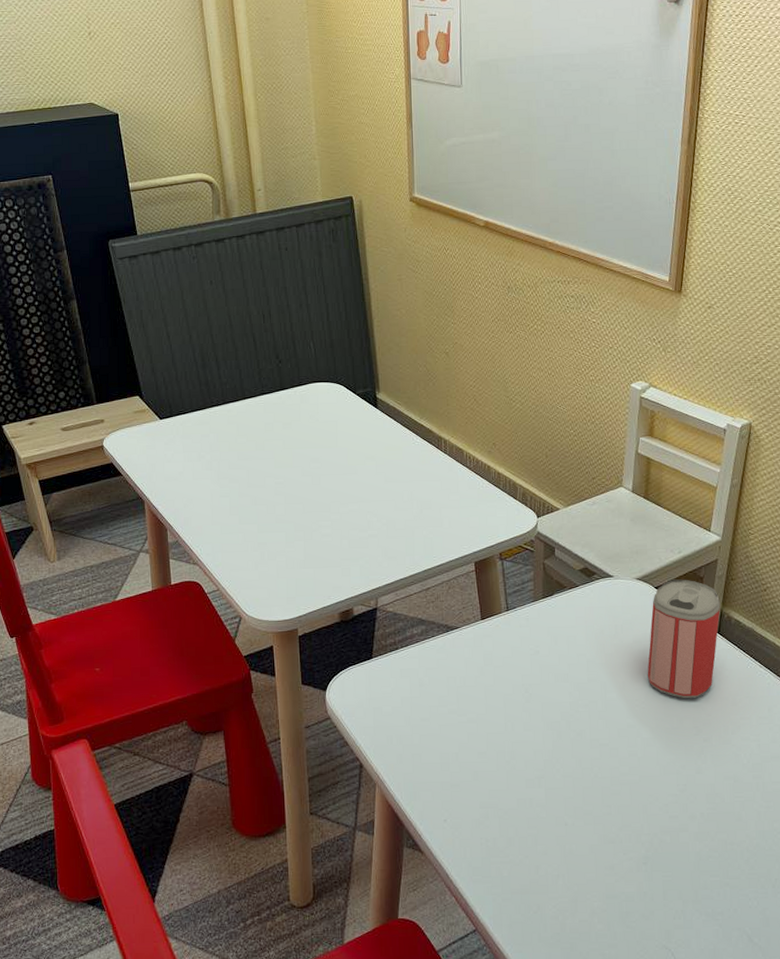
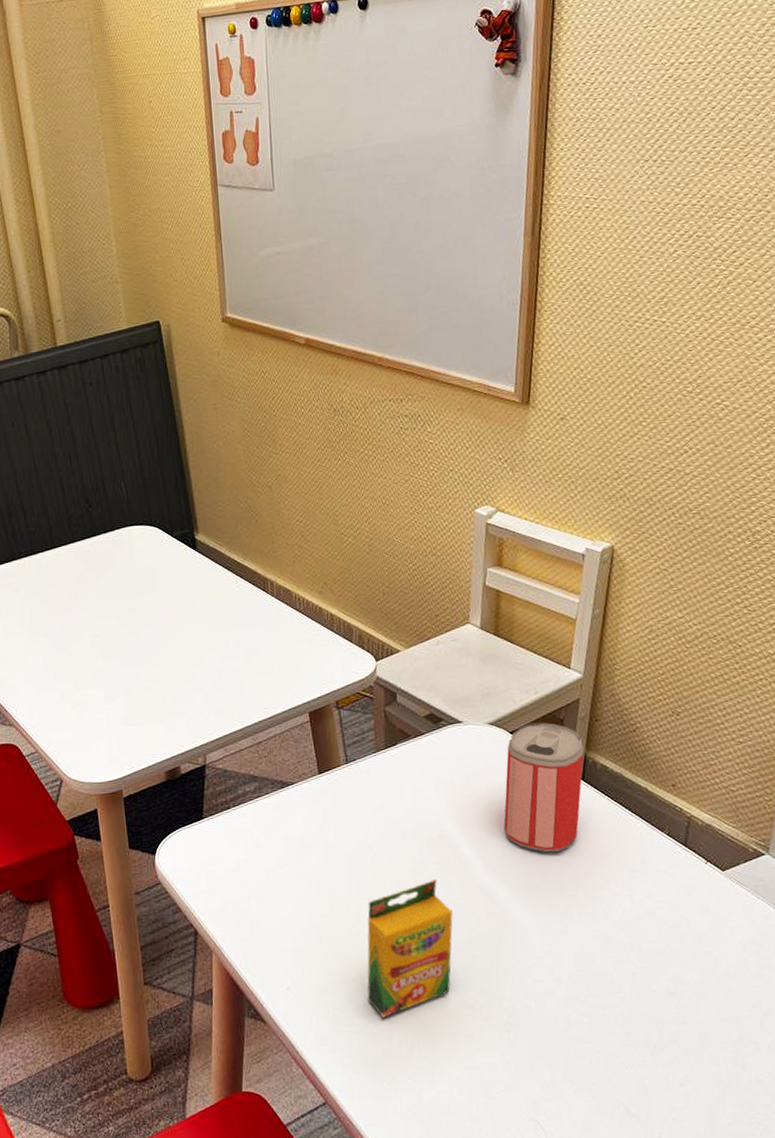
crayon box: none [518,720,599,850] -> present [367,878,453,1018]

